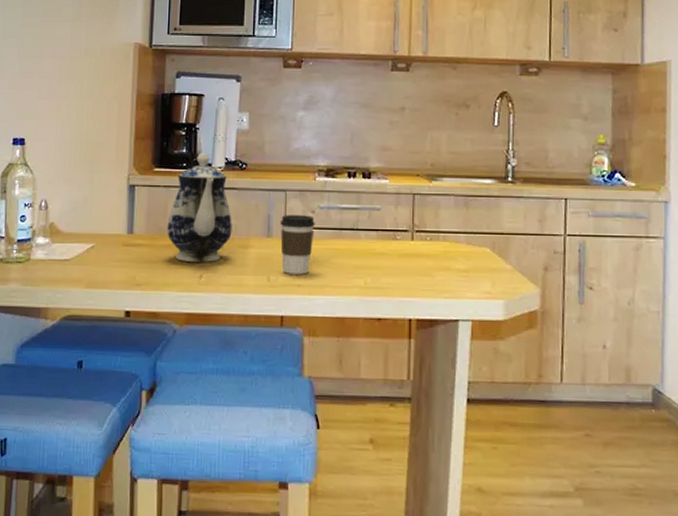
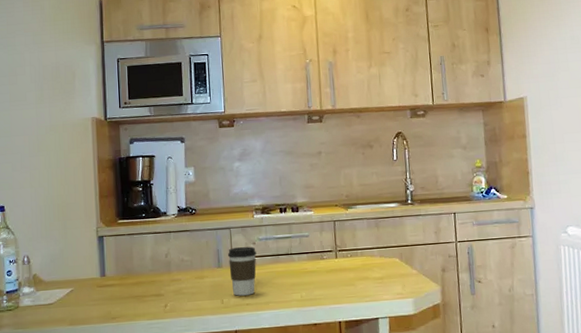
teapot: present [167,152,232,262] -> none [133,203,189,295]

